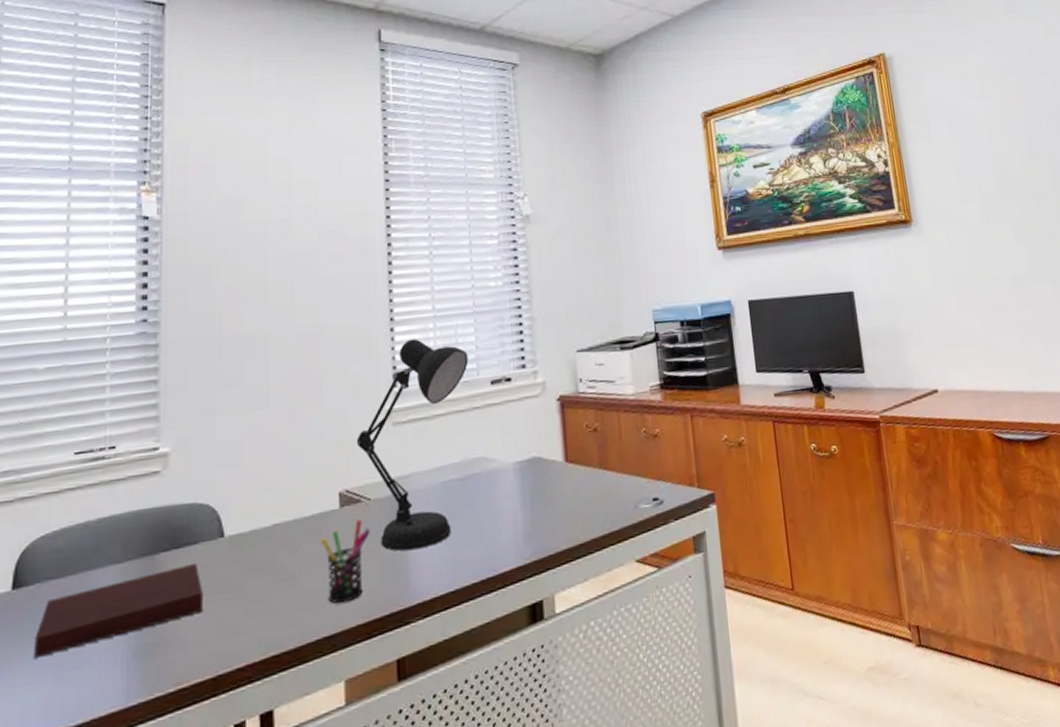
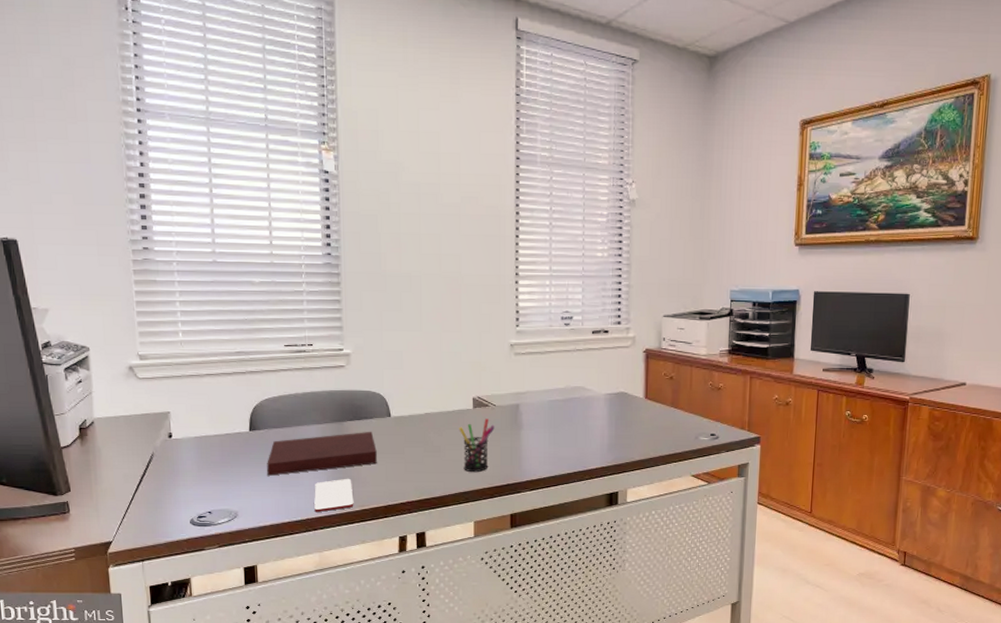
smartphone: none [105,641,166,708] -> present [314,478,354,513]
desk lamp: present [356,338,469,551] -> none [486,291,576,445]

